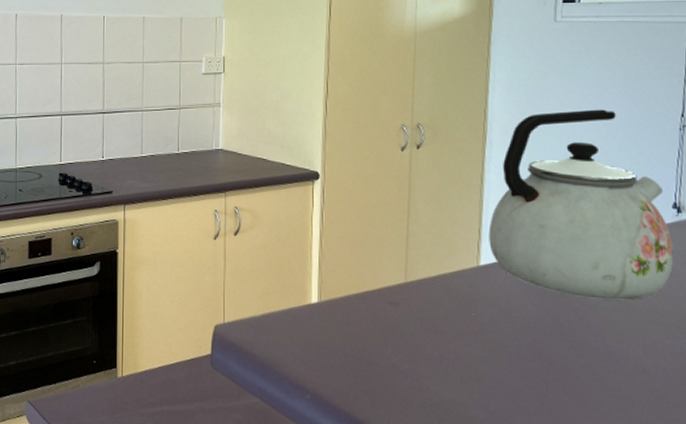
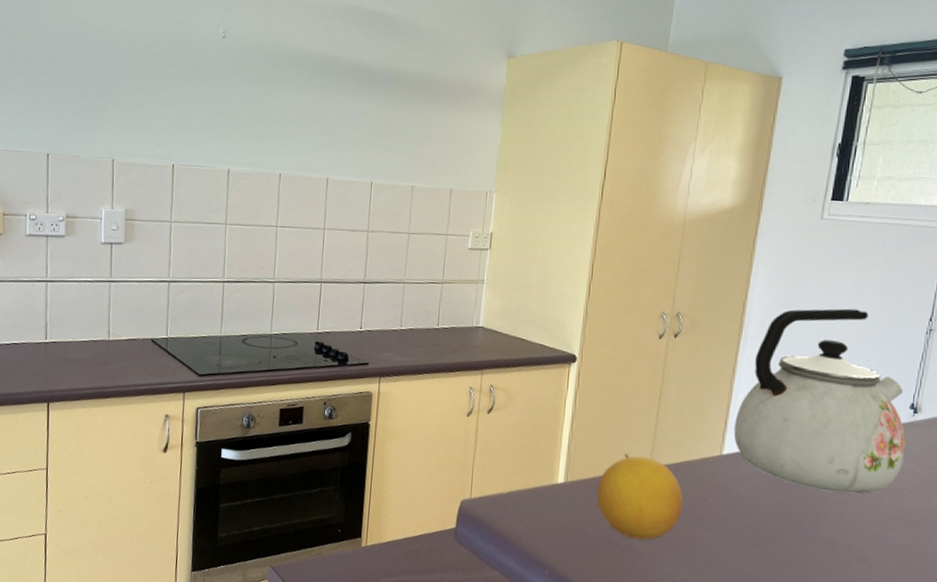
fruit: none [352,269,444,359] -> present [596,453,684,540]

